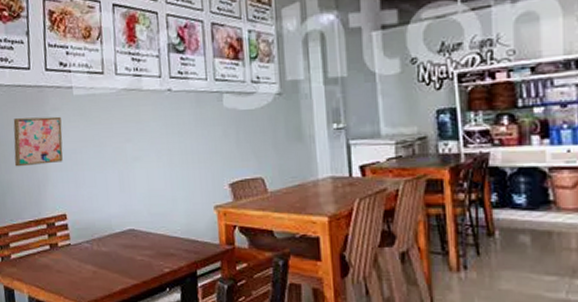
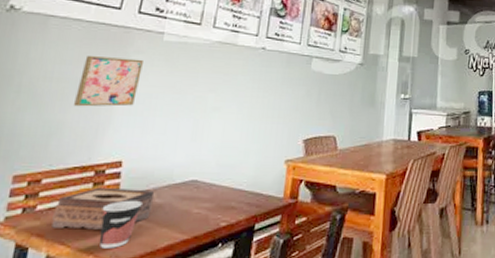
tissue box: none [24,238,101,275] -> present [51,187,154,230]
cup: none [60,249,92,291] -> present [98,200,142,248]

